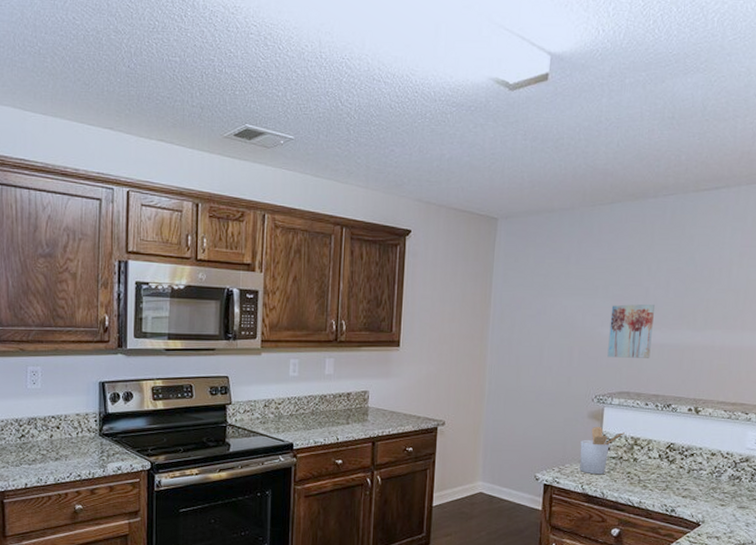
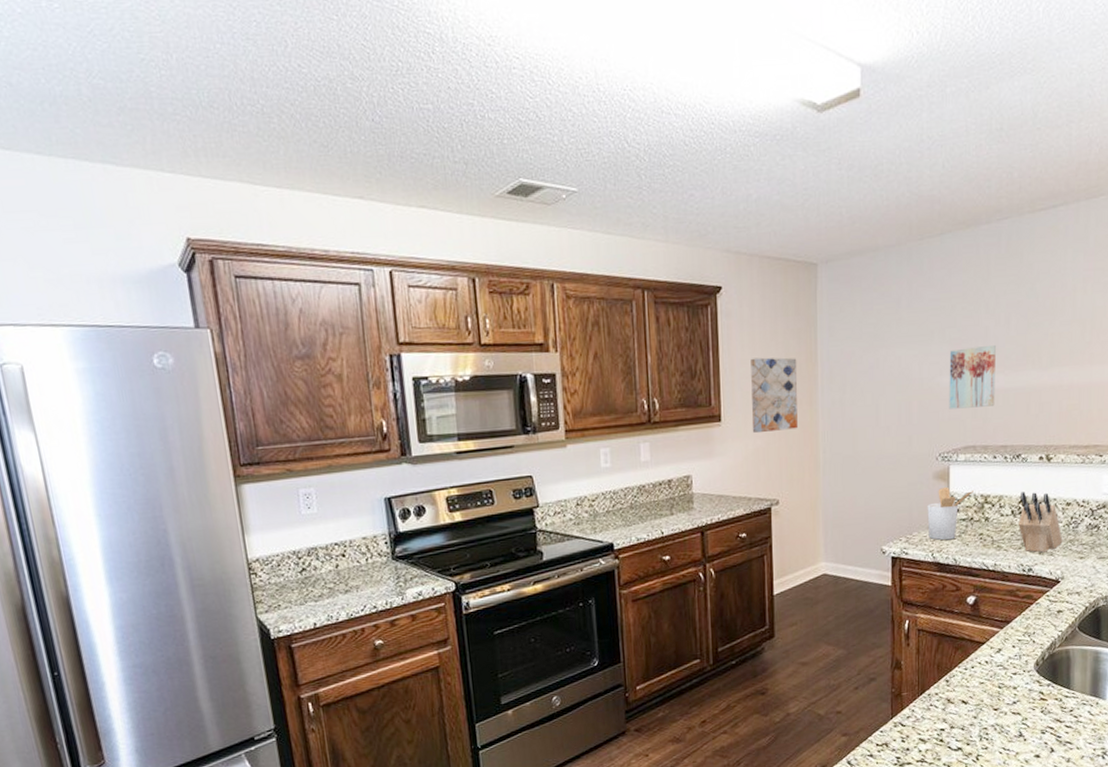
wall art: none [426,294,473,361] -> present [751,357,798,434]
knife block: none [664,438,706,496] -> present [1018,492,1063,553]

